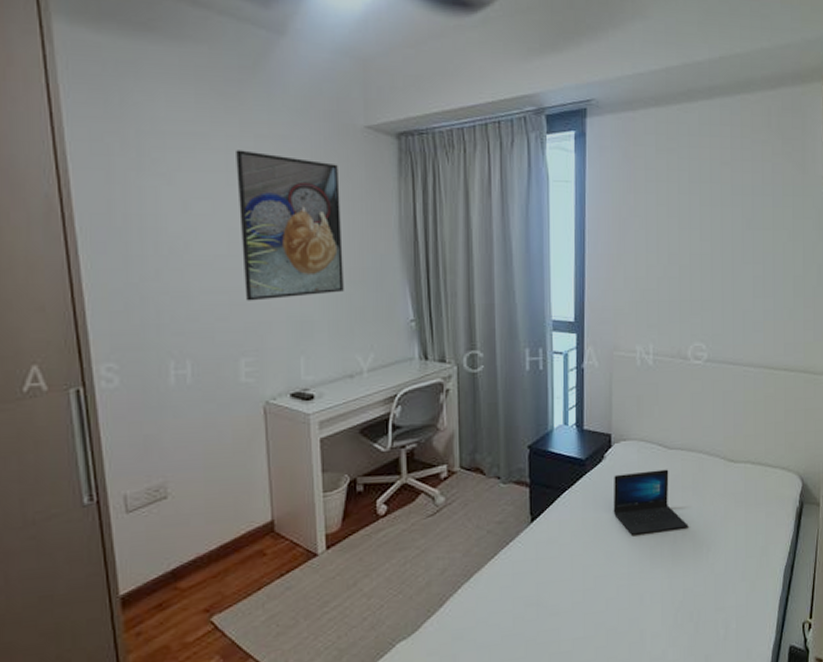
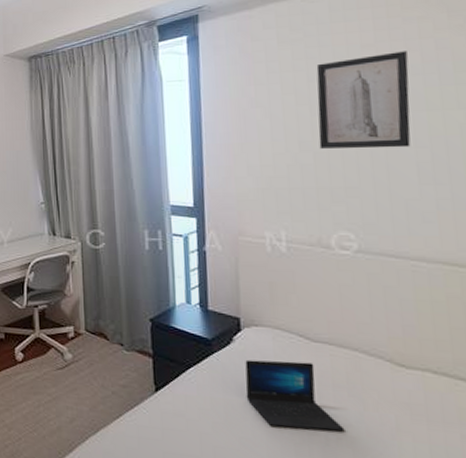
wall art: none [684,171,753,263] -> present [316,51,411,149]

